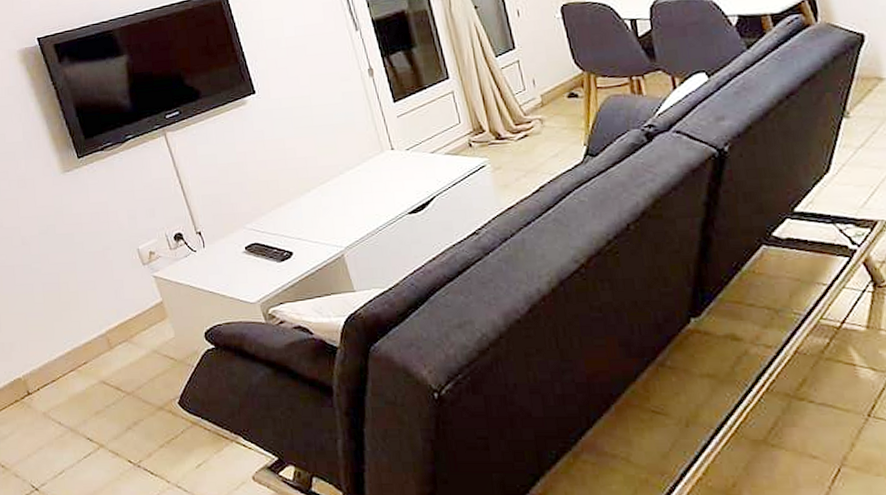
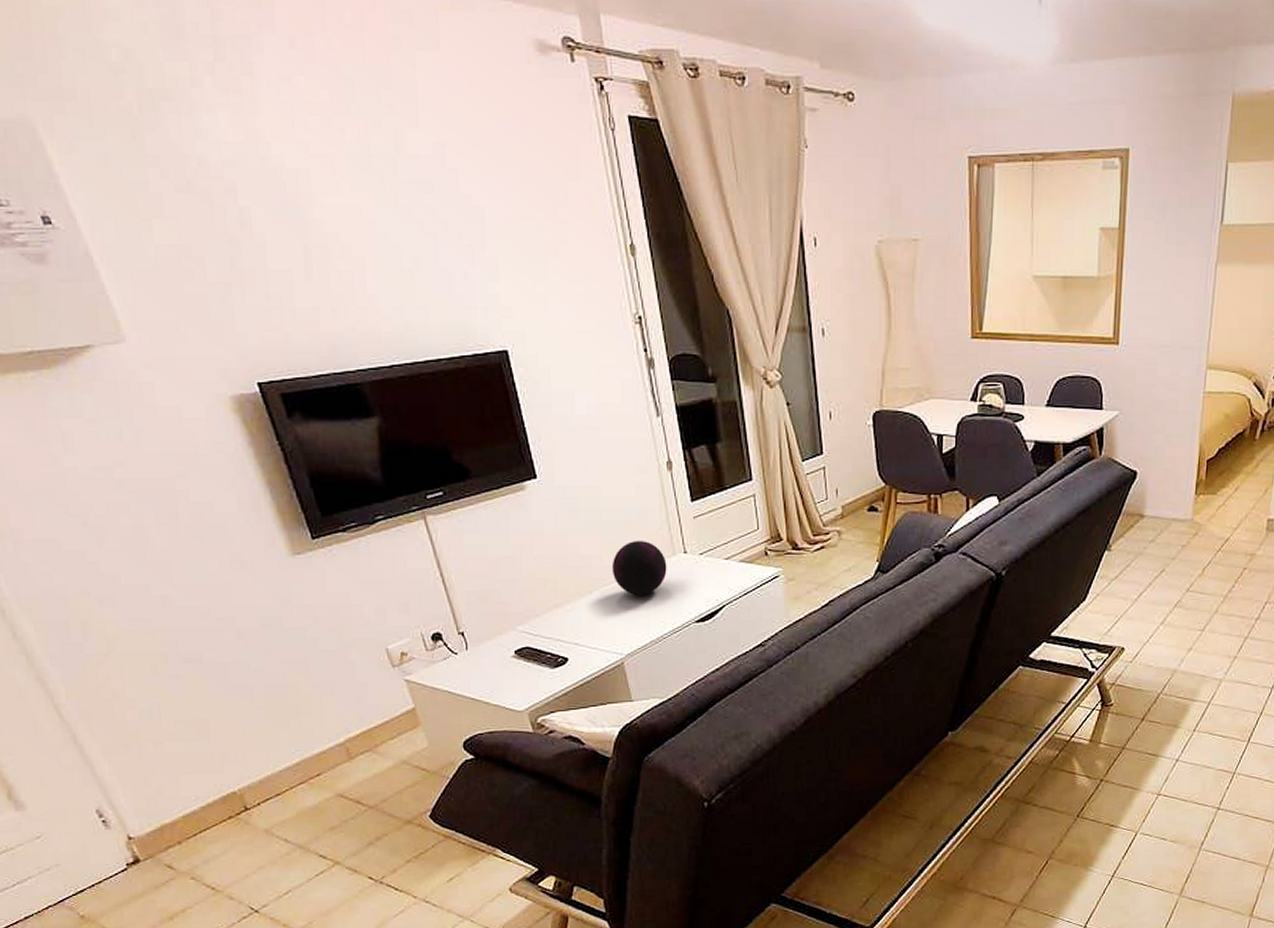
decorative orb: none [326,140,377,191] -> present [611,540,667,595]

